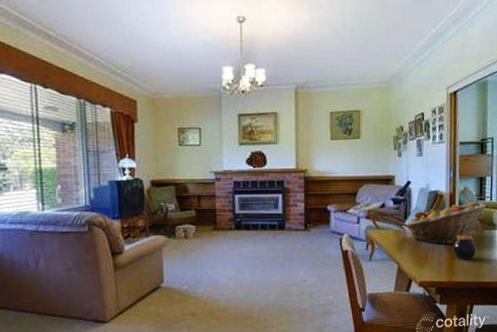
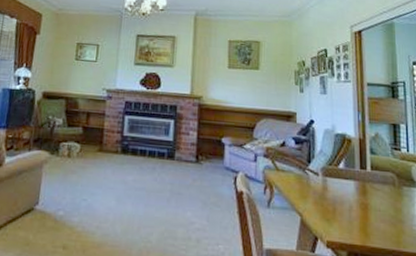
fruit basket: present [404,202,486,245] -> none [308,151,402,199]
jar: present [452,234,477,260] -> none [364,188,395,221]

